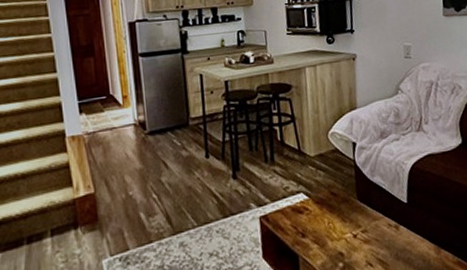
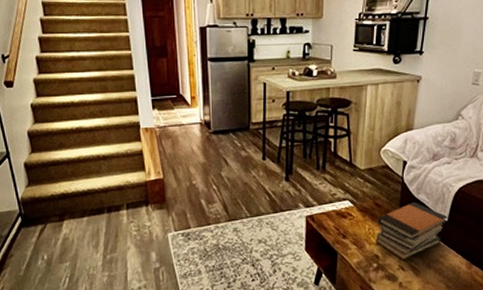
book stack: none [335,185,407,255] -> present [375,201,448,260]

